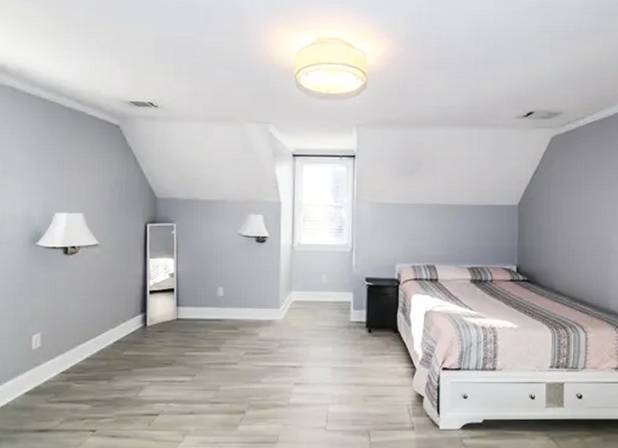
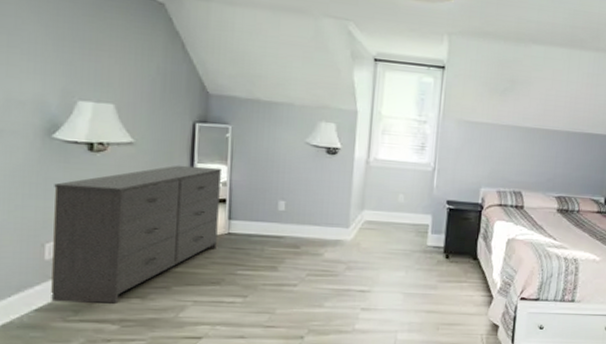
dresser: none [37,261,170,386] -> present [51,165,223,304]

